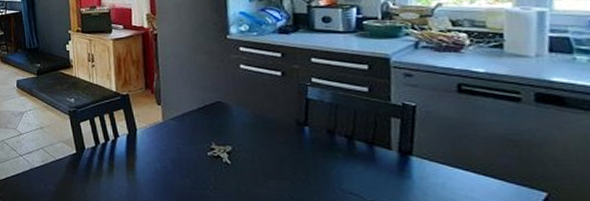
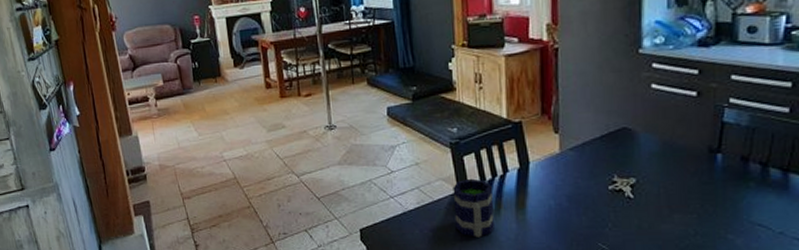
mug: none [72,141,108,194] -> present [453,178,494,238]

